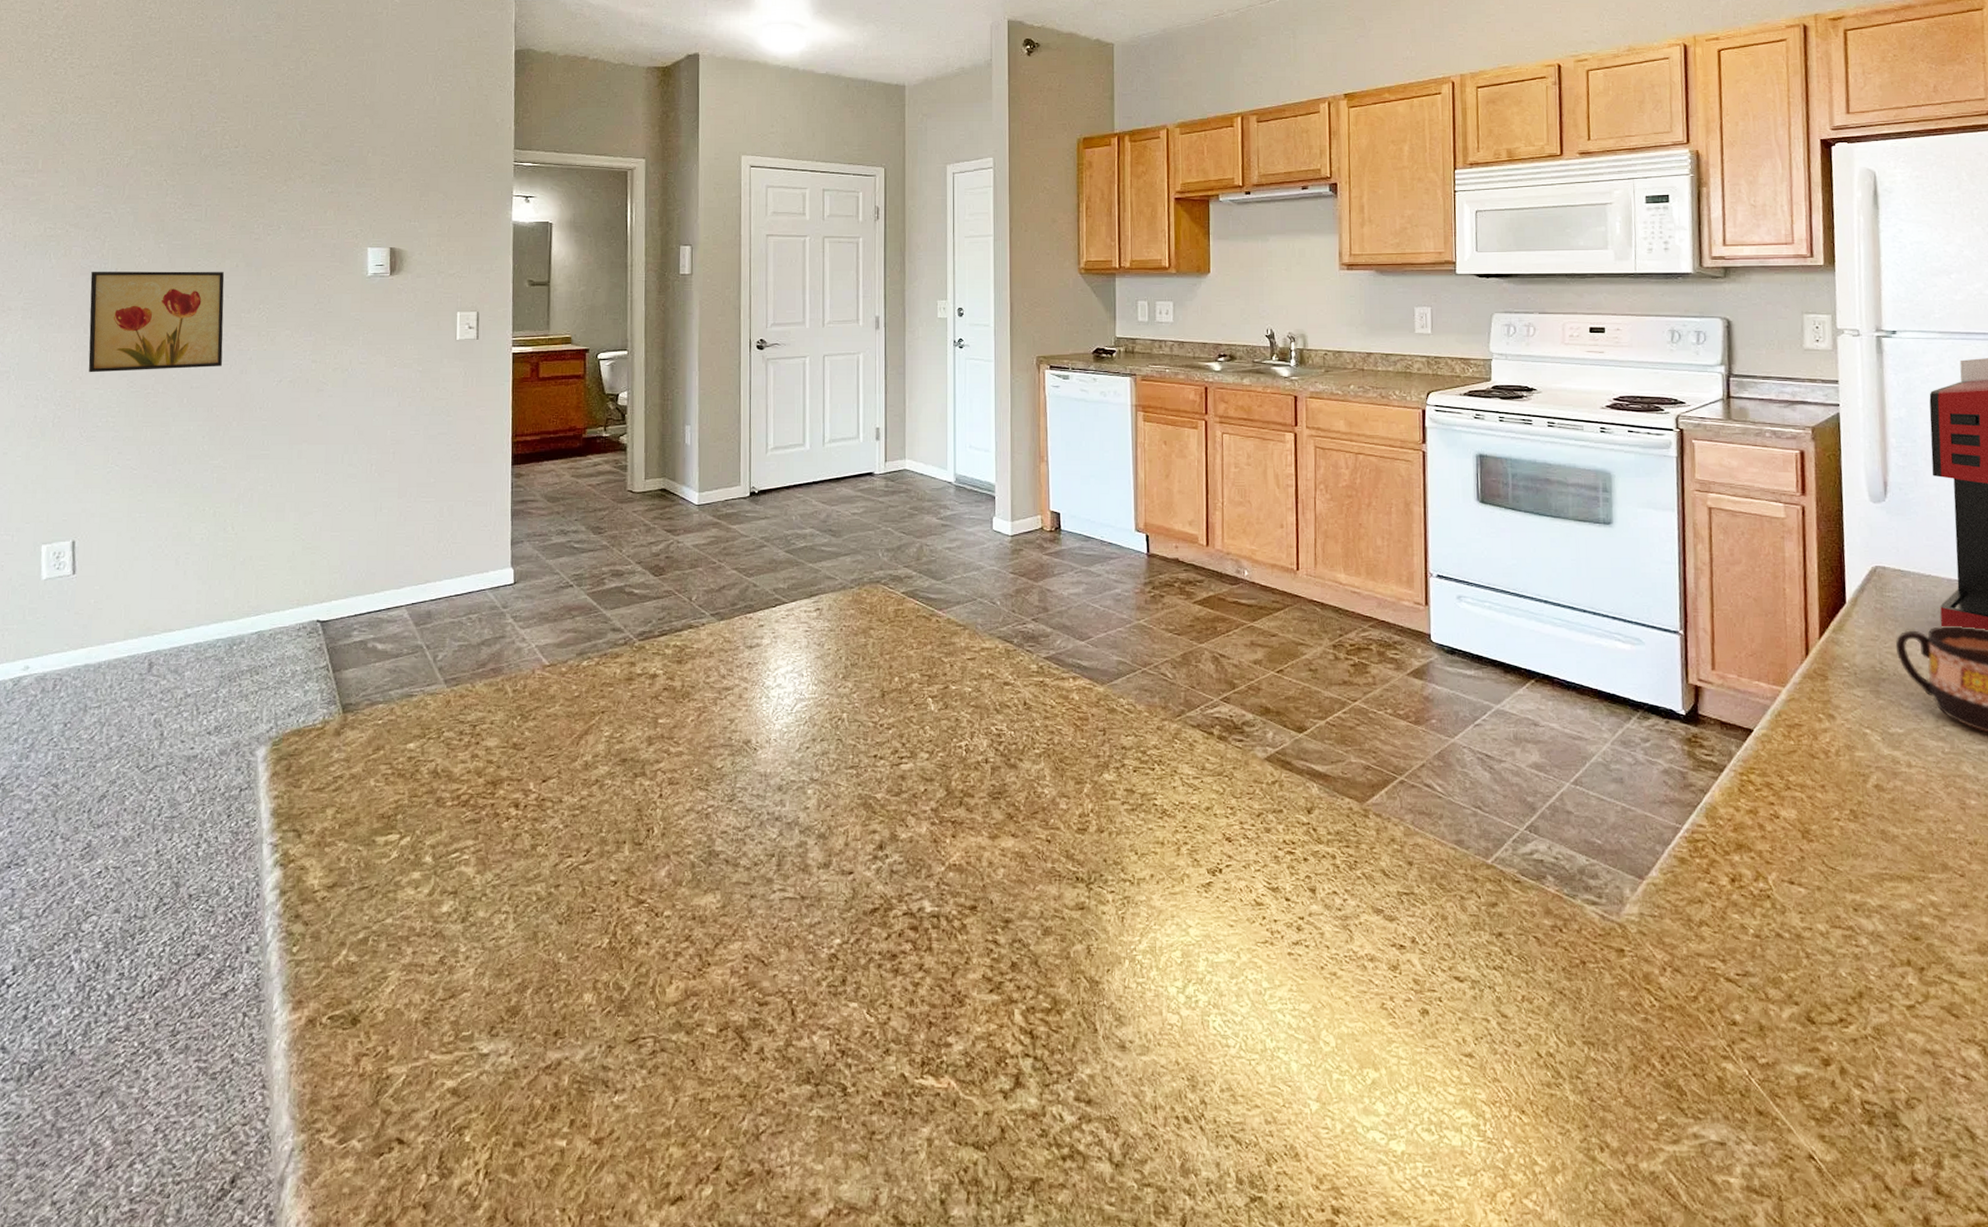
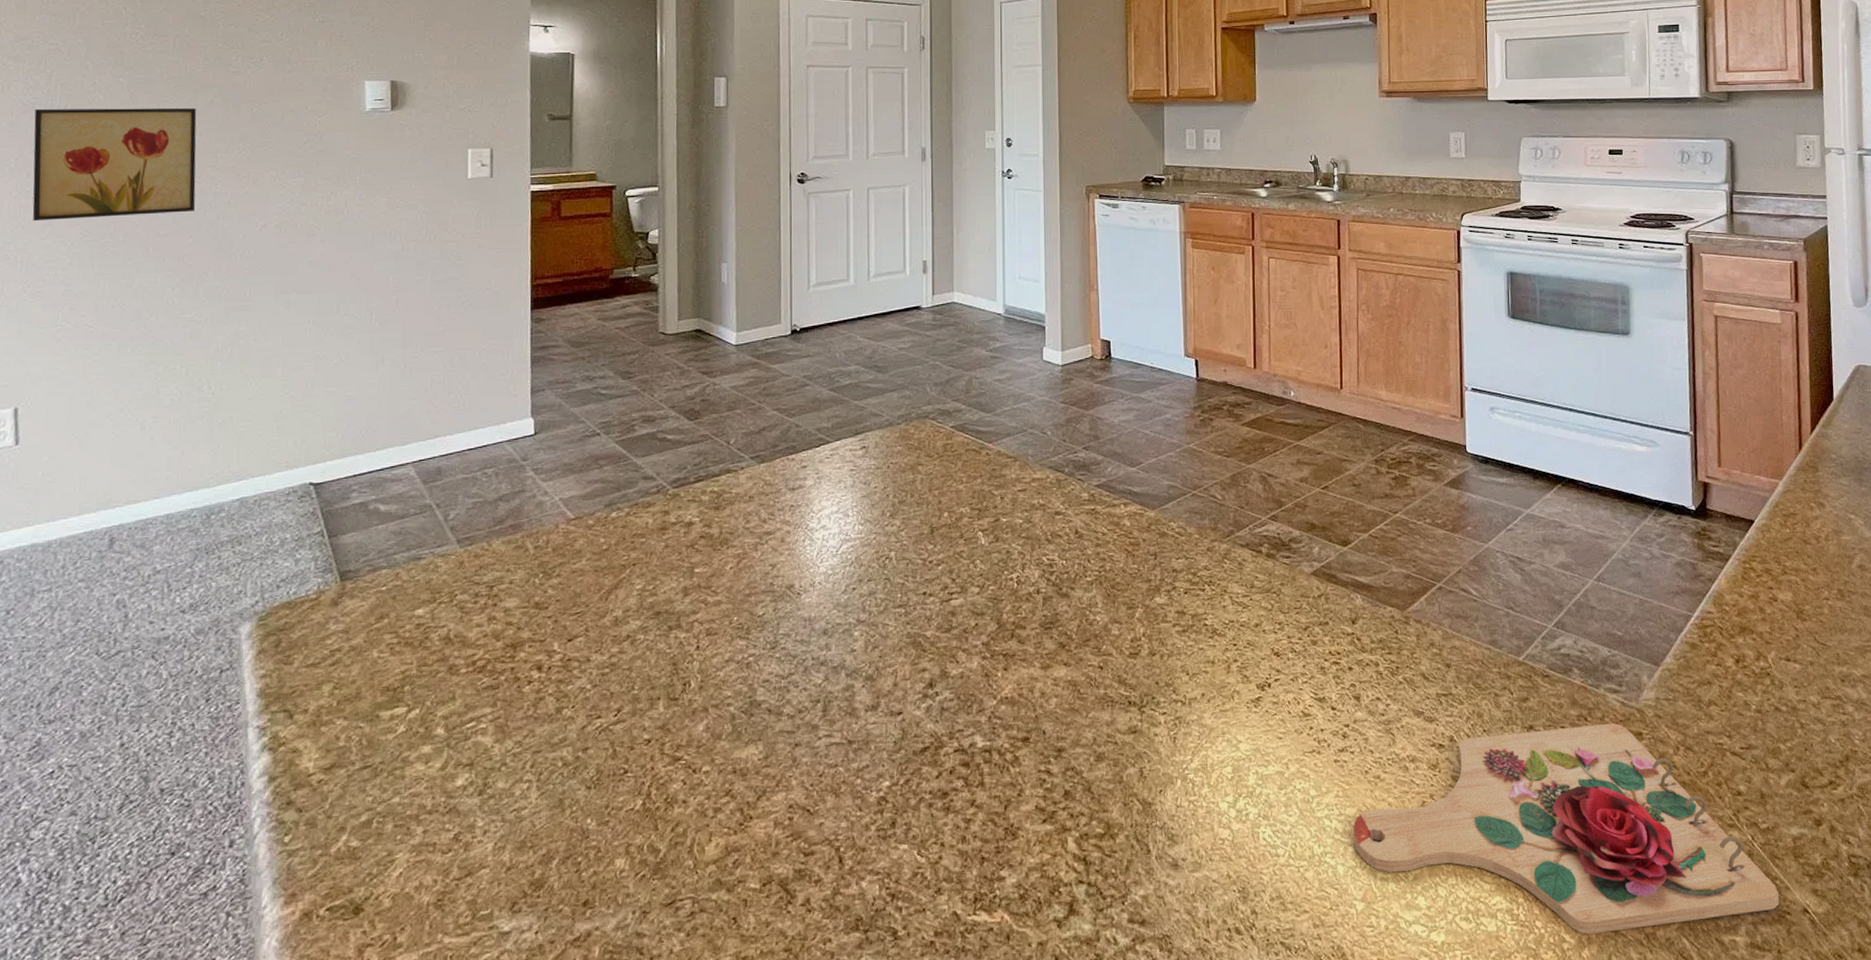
cutting board: none [1307,936,1781,1160] -> present [1353,723,1780,935]

